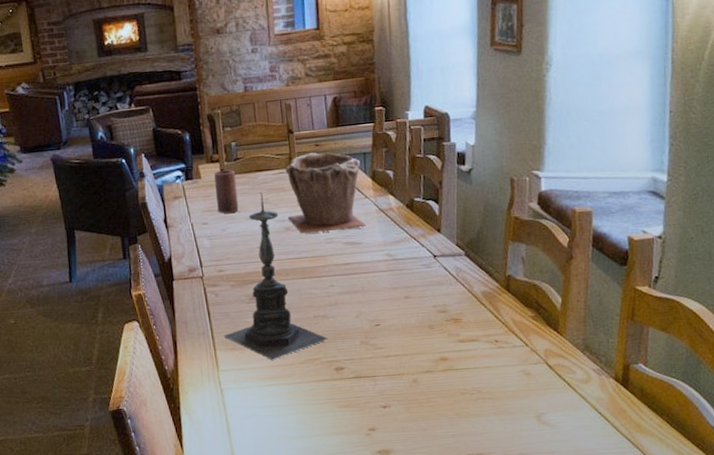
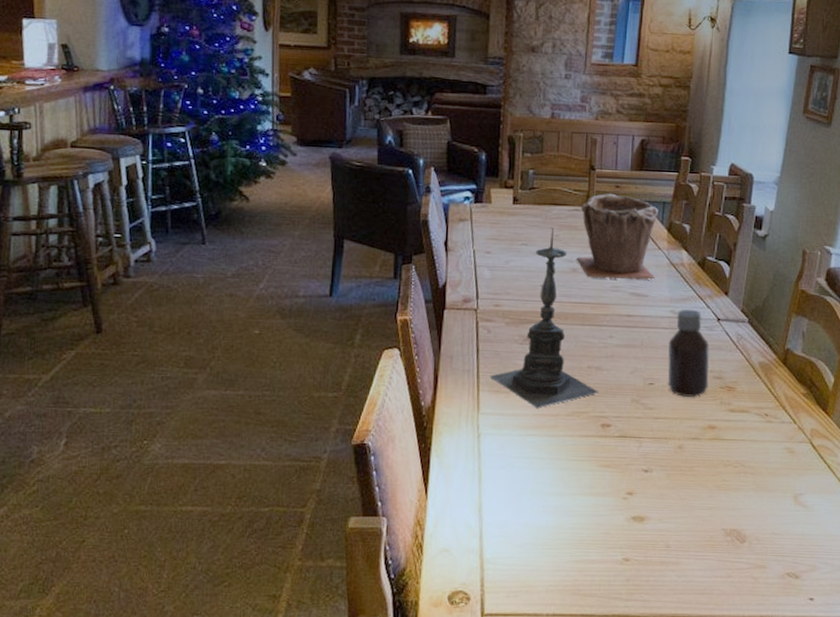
candle: present [214,169,239,214] -> none [504,198,529,245]
bottle: none [389,250,434,334] -> present [667,309,710,397]

